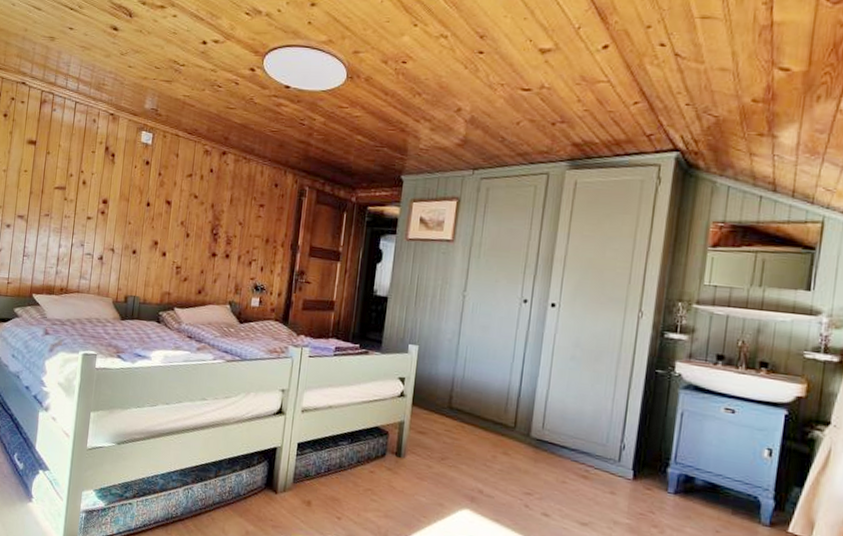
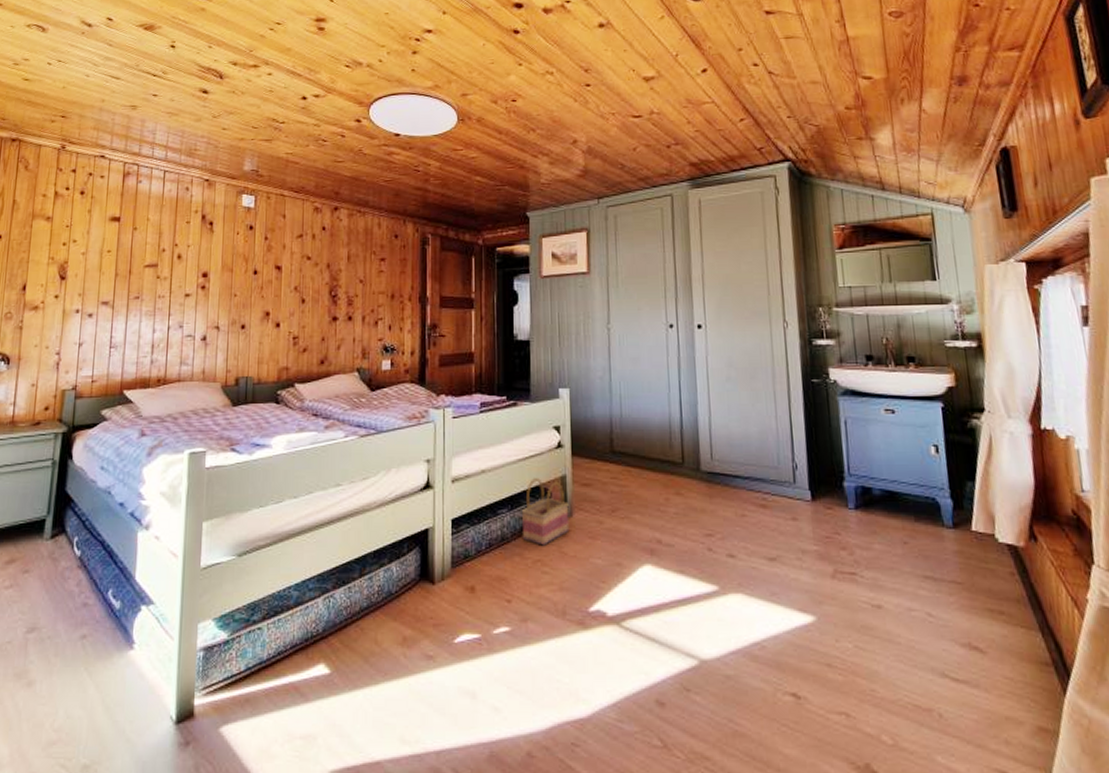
basket: none [358,419,403,478] -> present [522,478,570,546]

